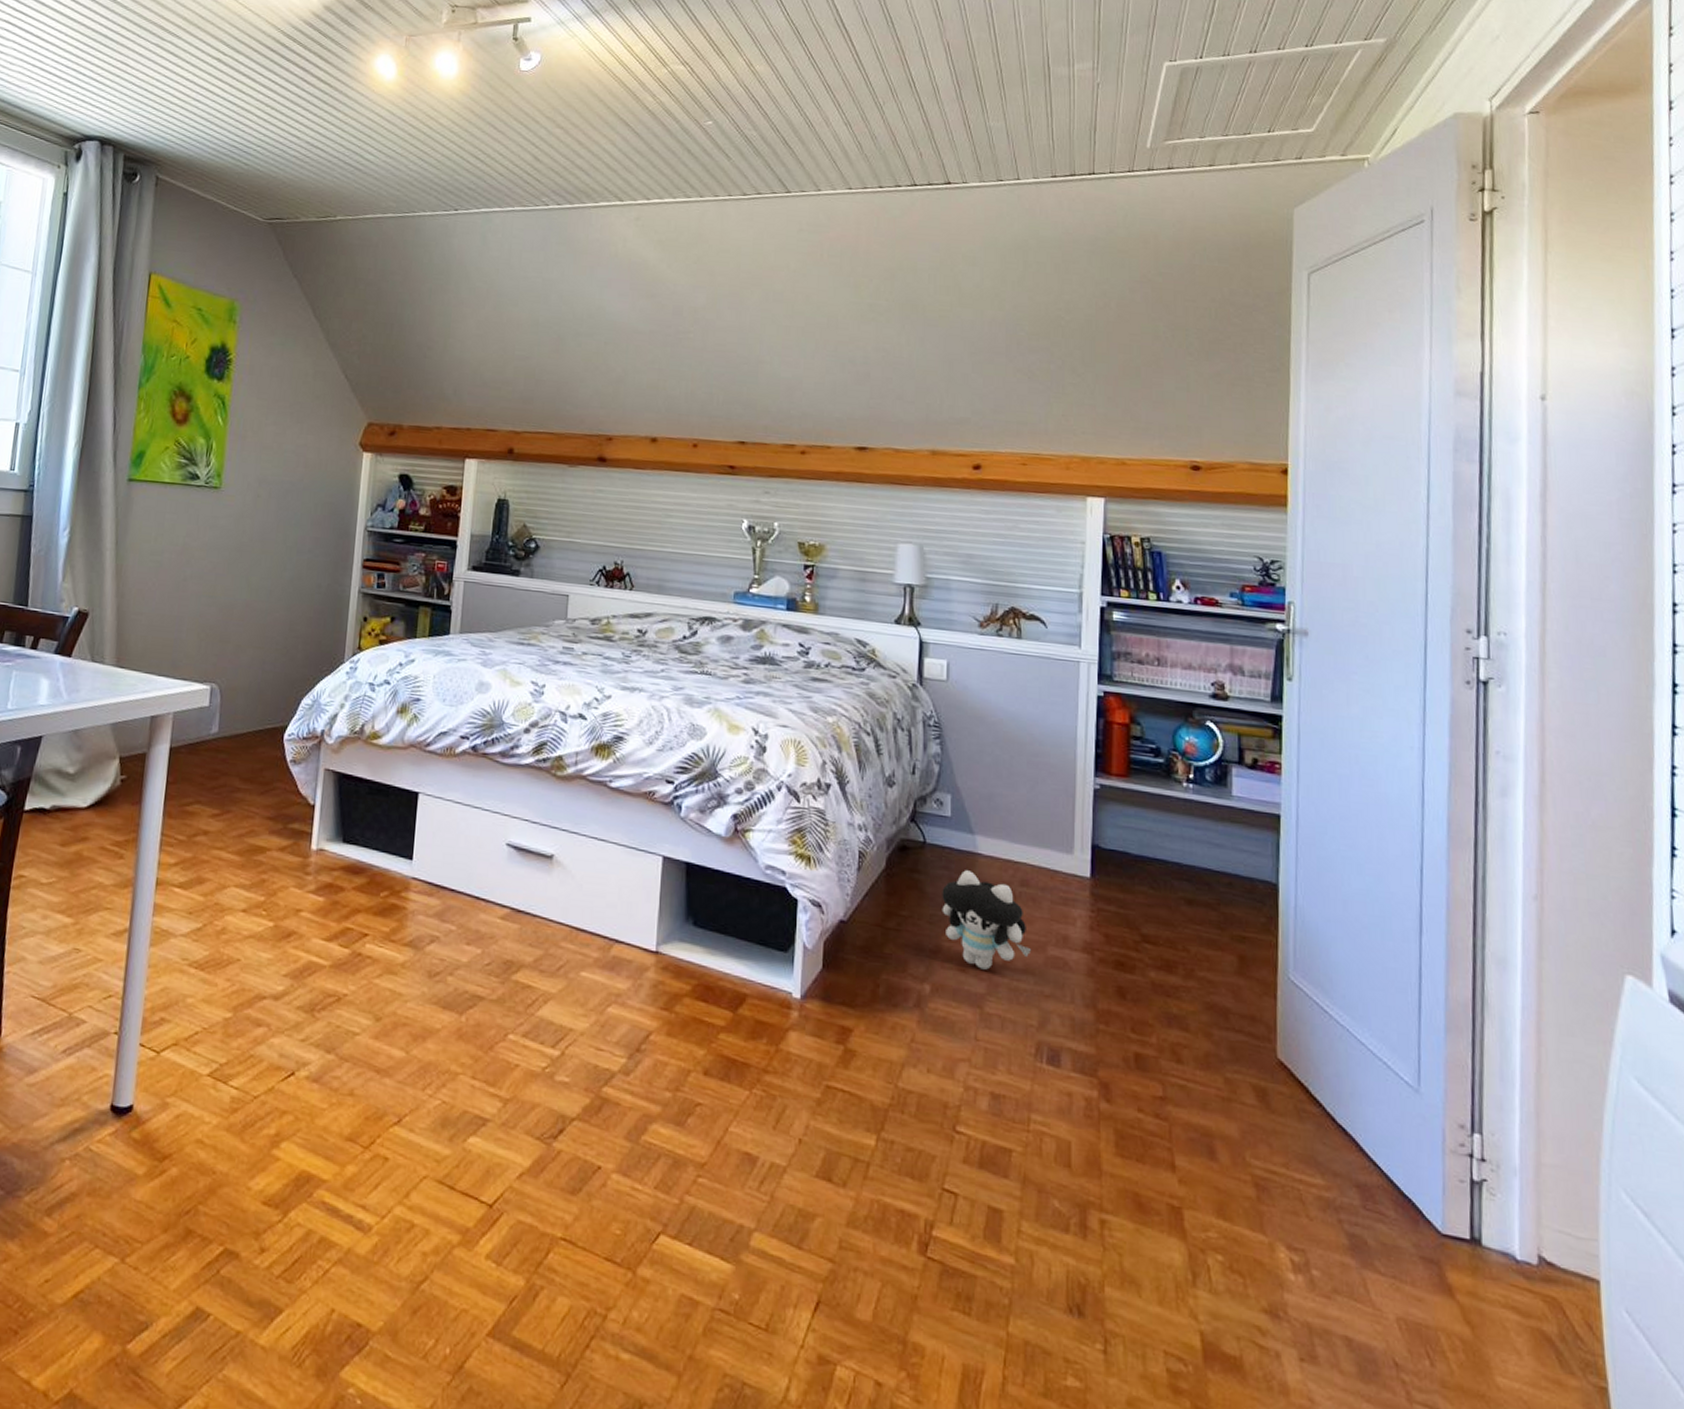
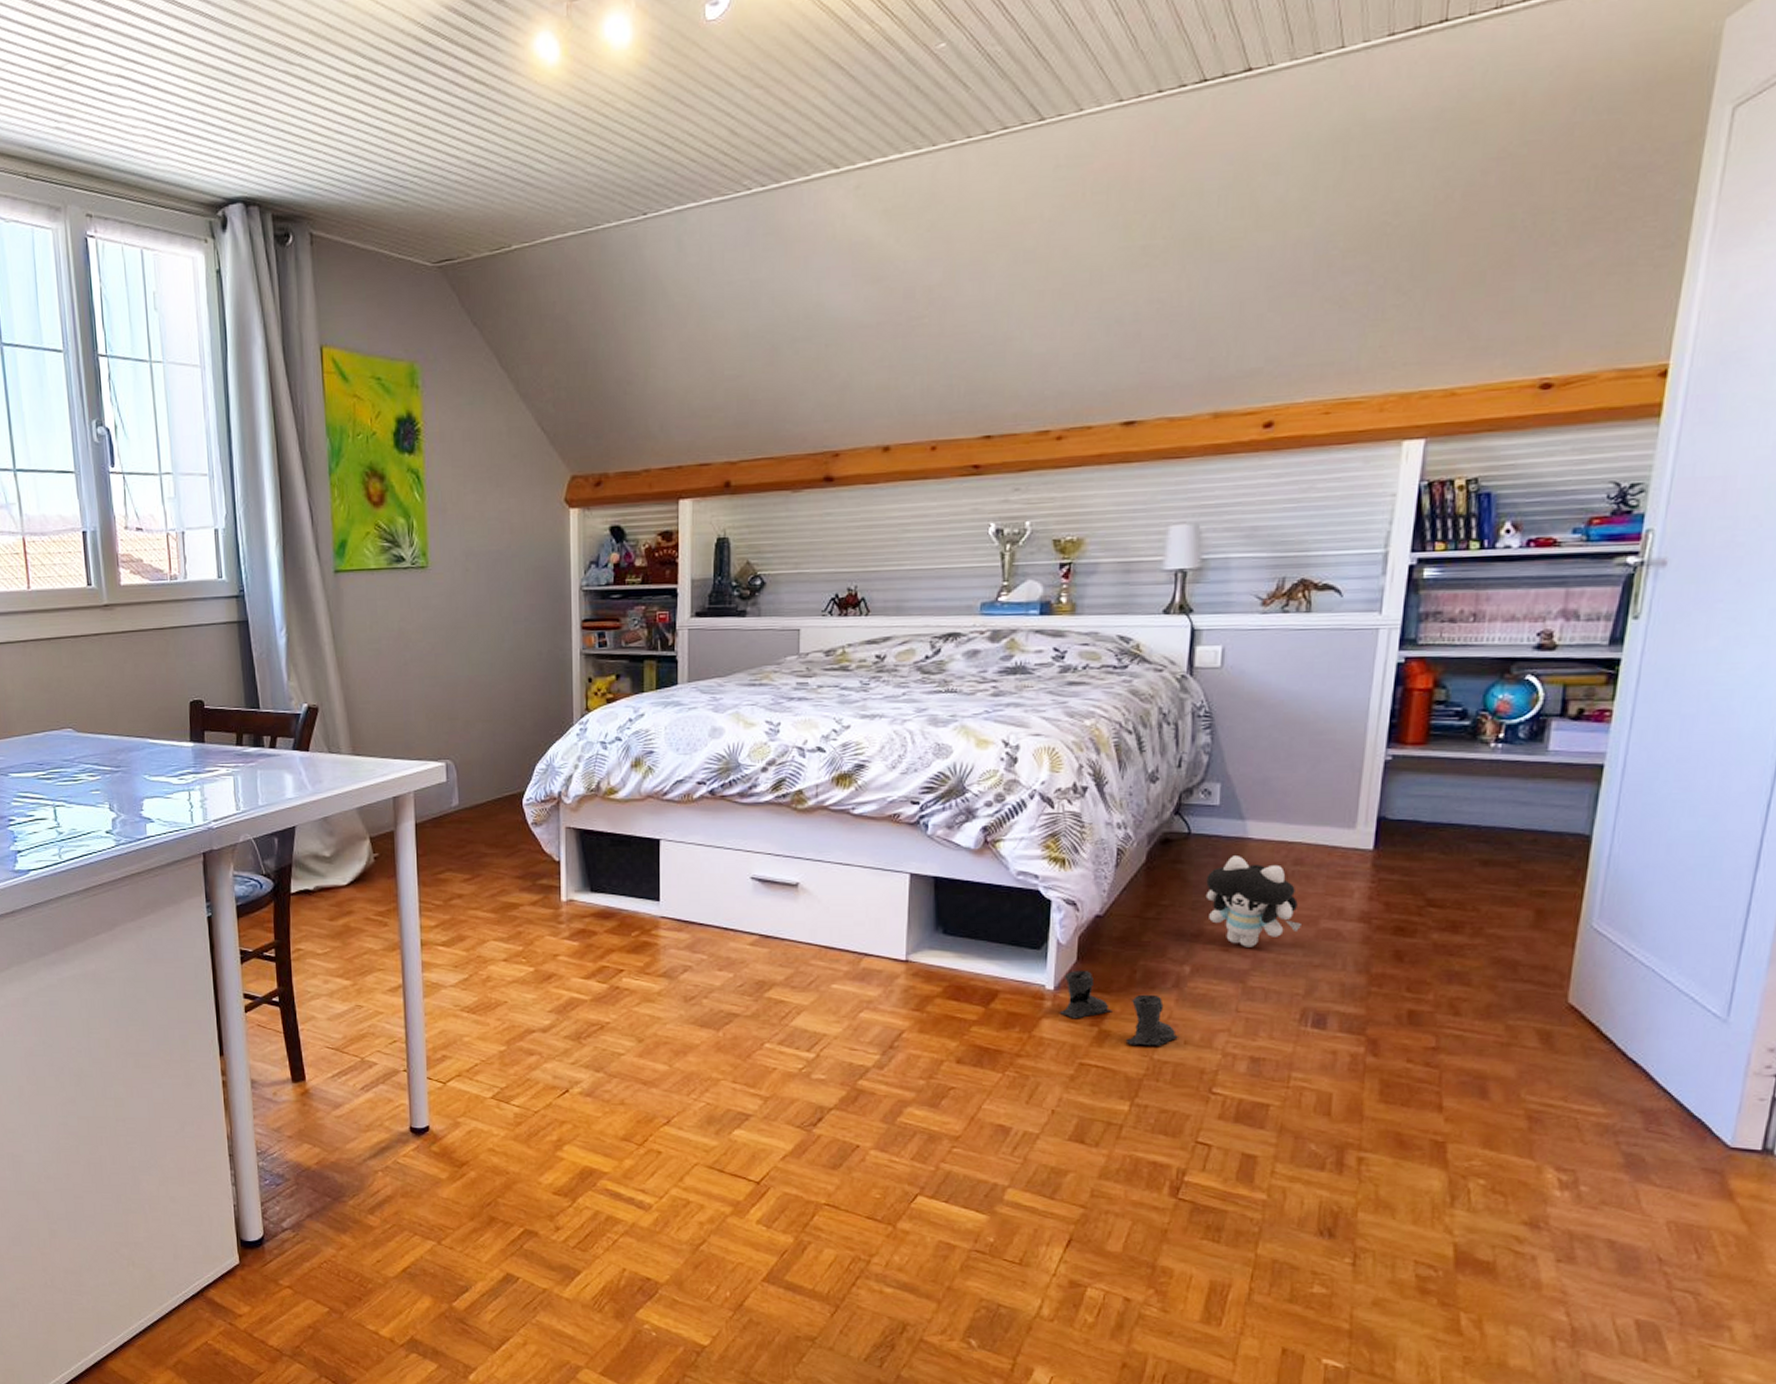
boots: none [805,978,923,1072] -> present [1059,970,1180,1046]

